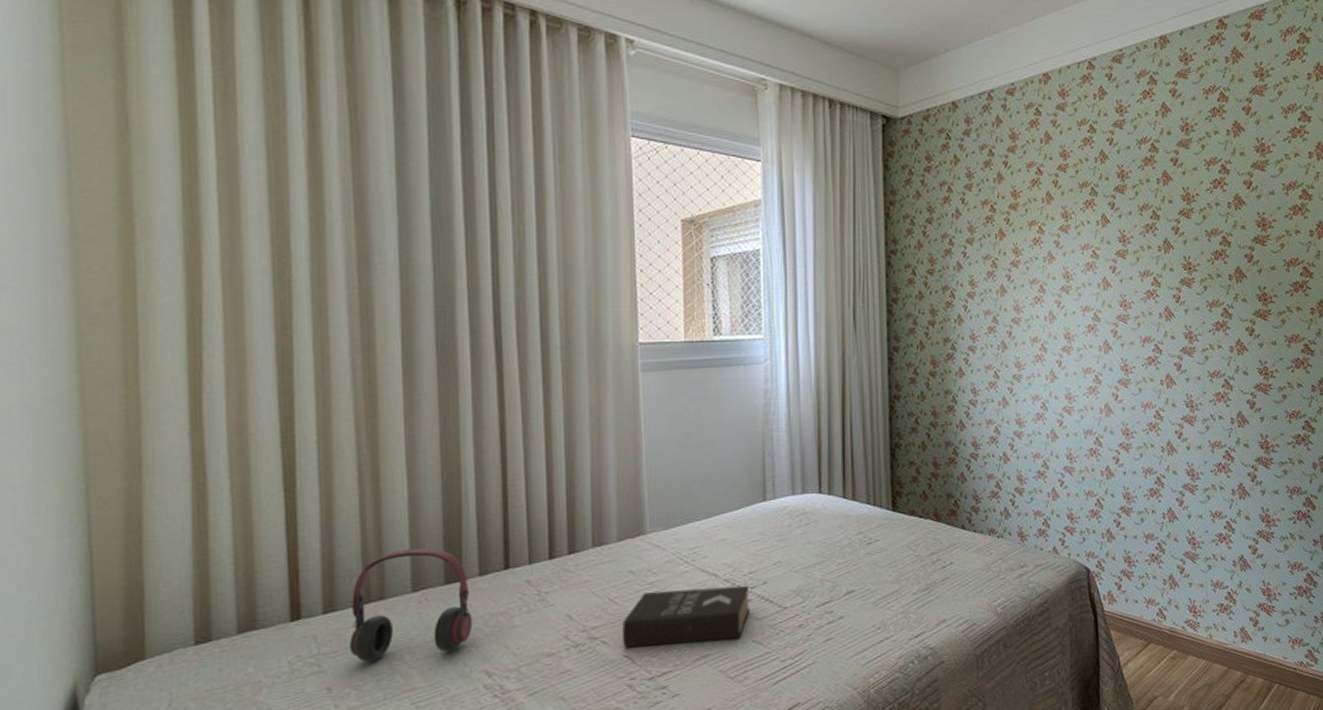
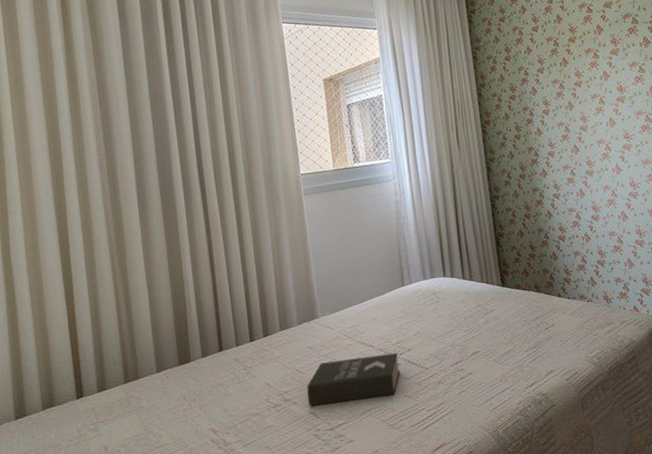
headphones: present [350,547,473,662] -> none [116,339,201,427]

